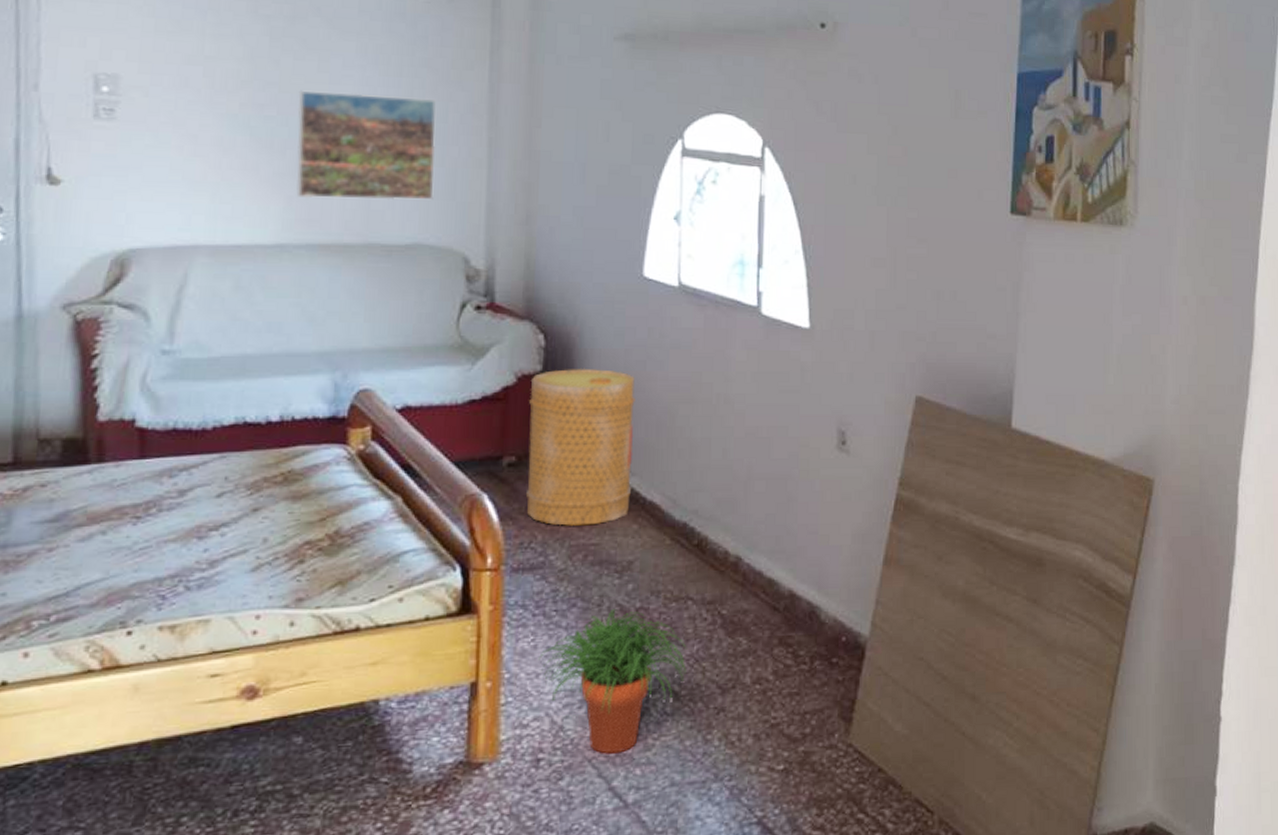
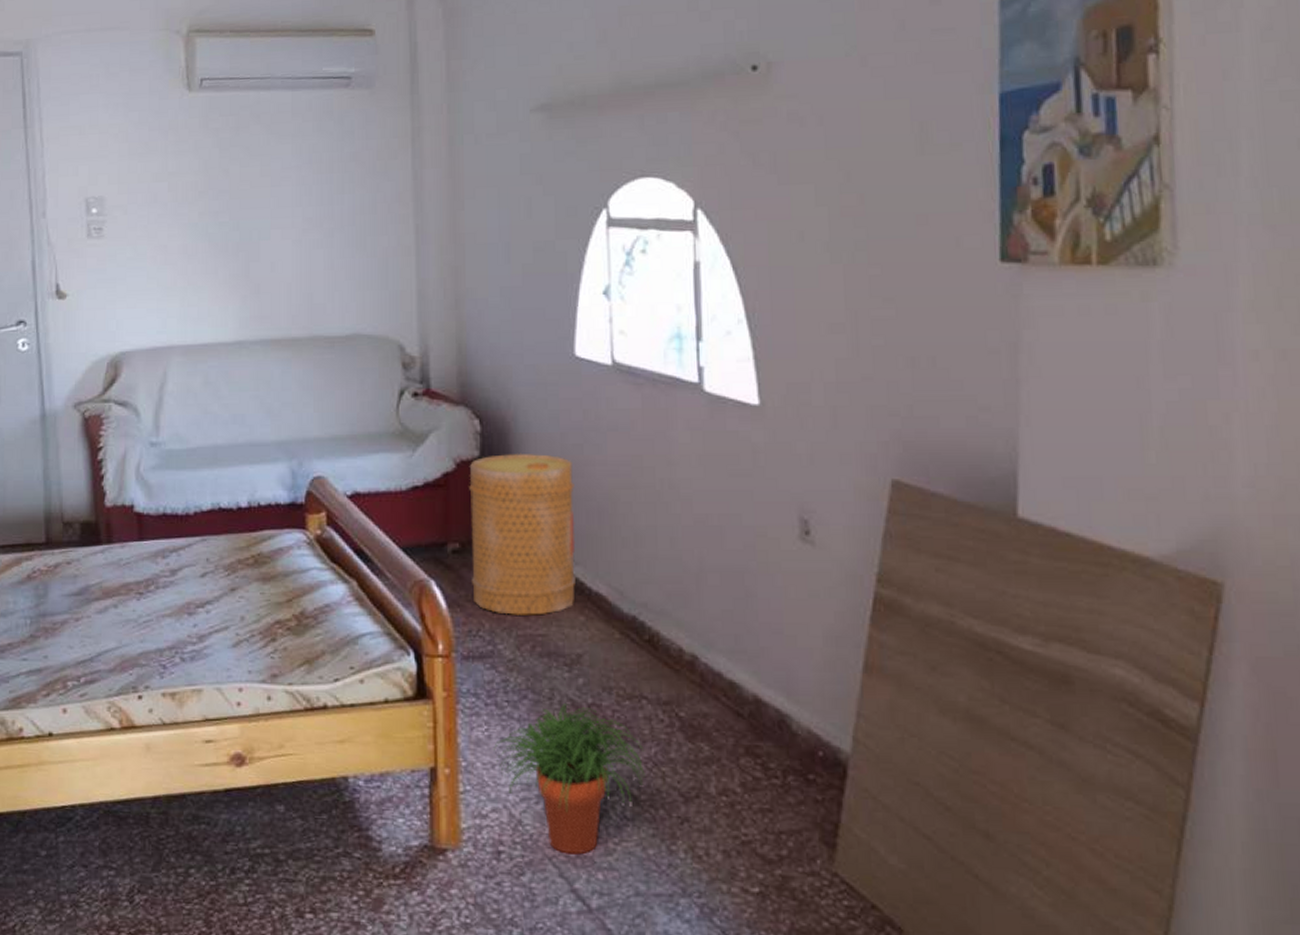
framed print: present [296,90,436,200] -> none [246,192,368,297]

